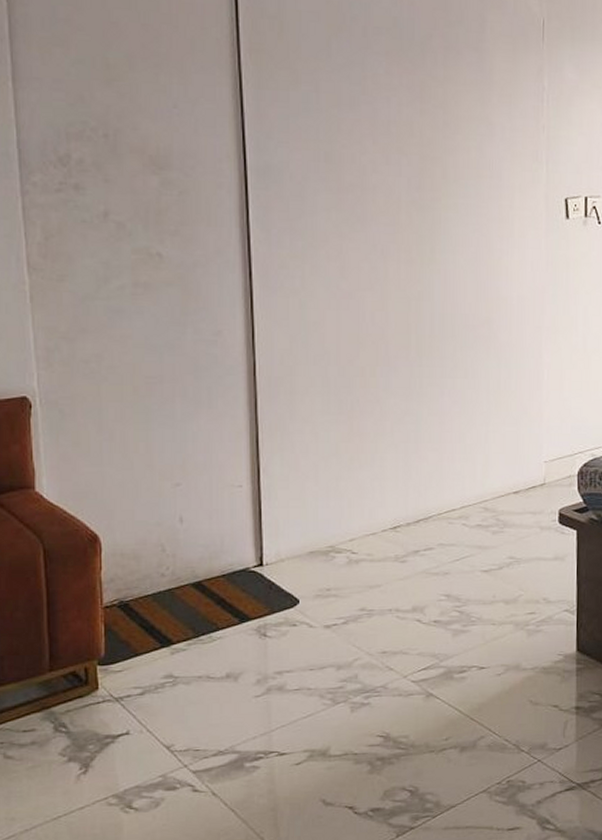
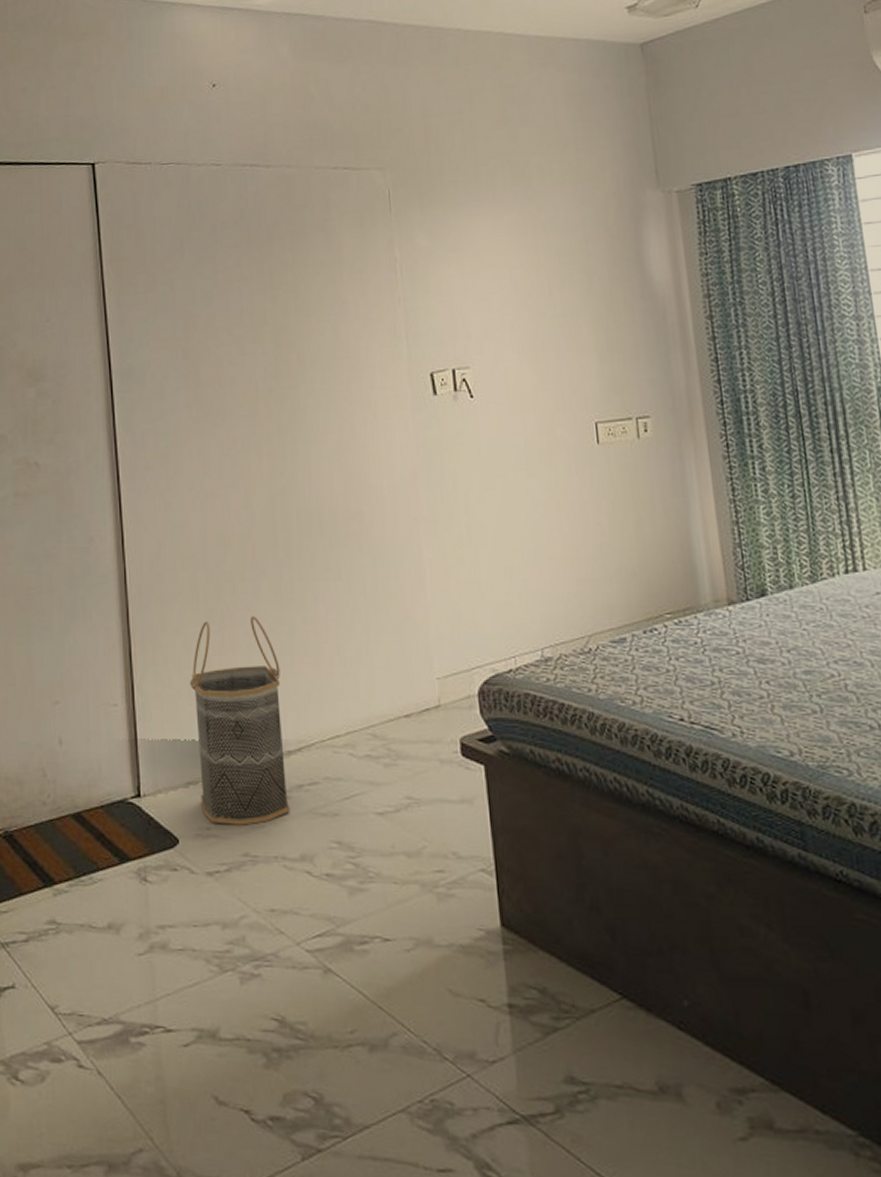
basket: none [317,408,406,586] -> present [190,616,291,825]

